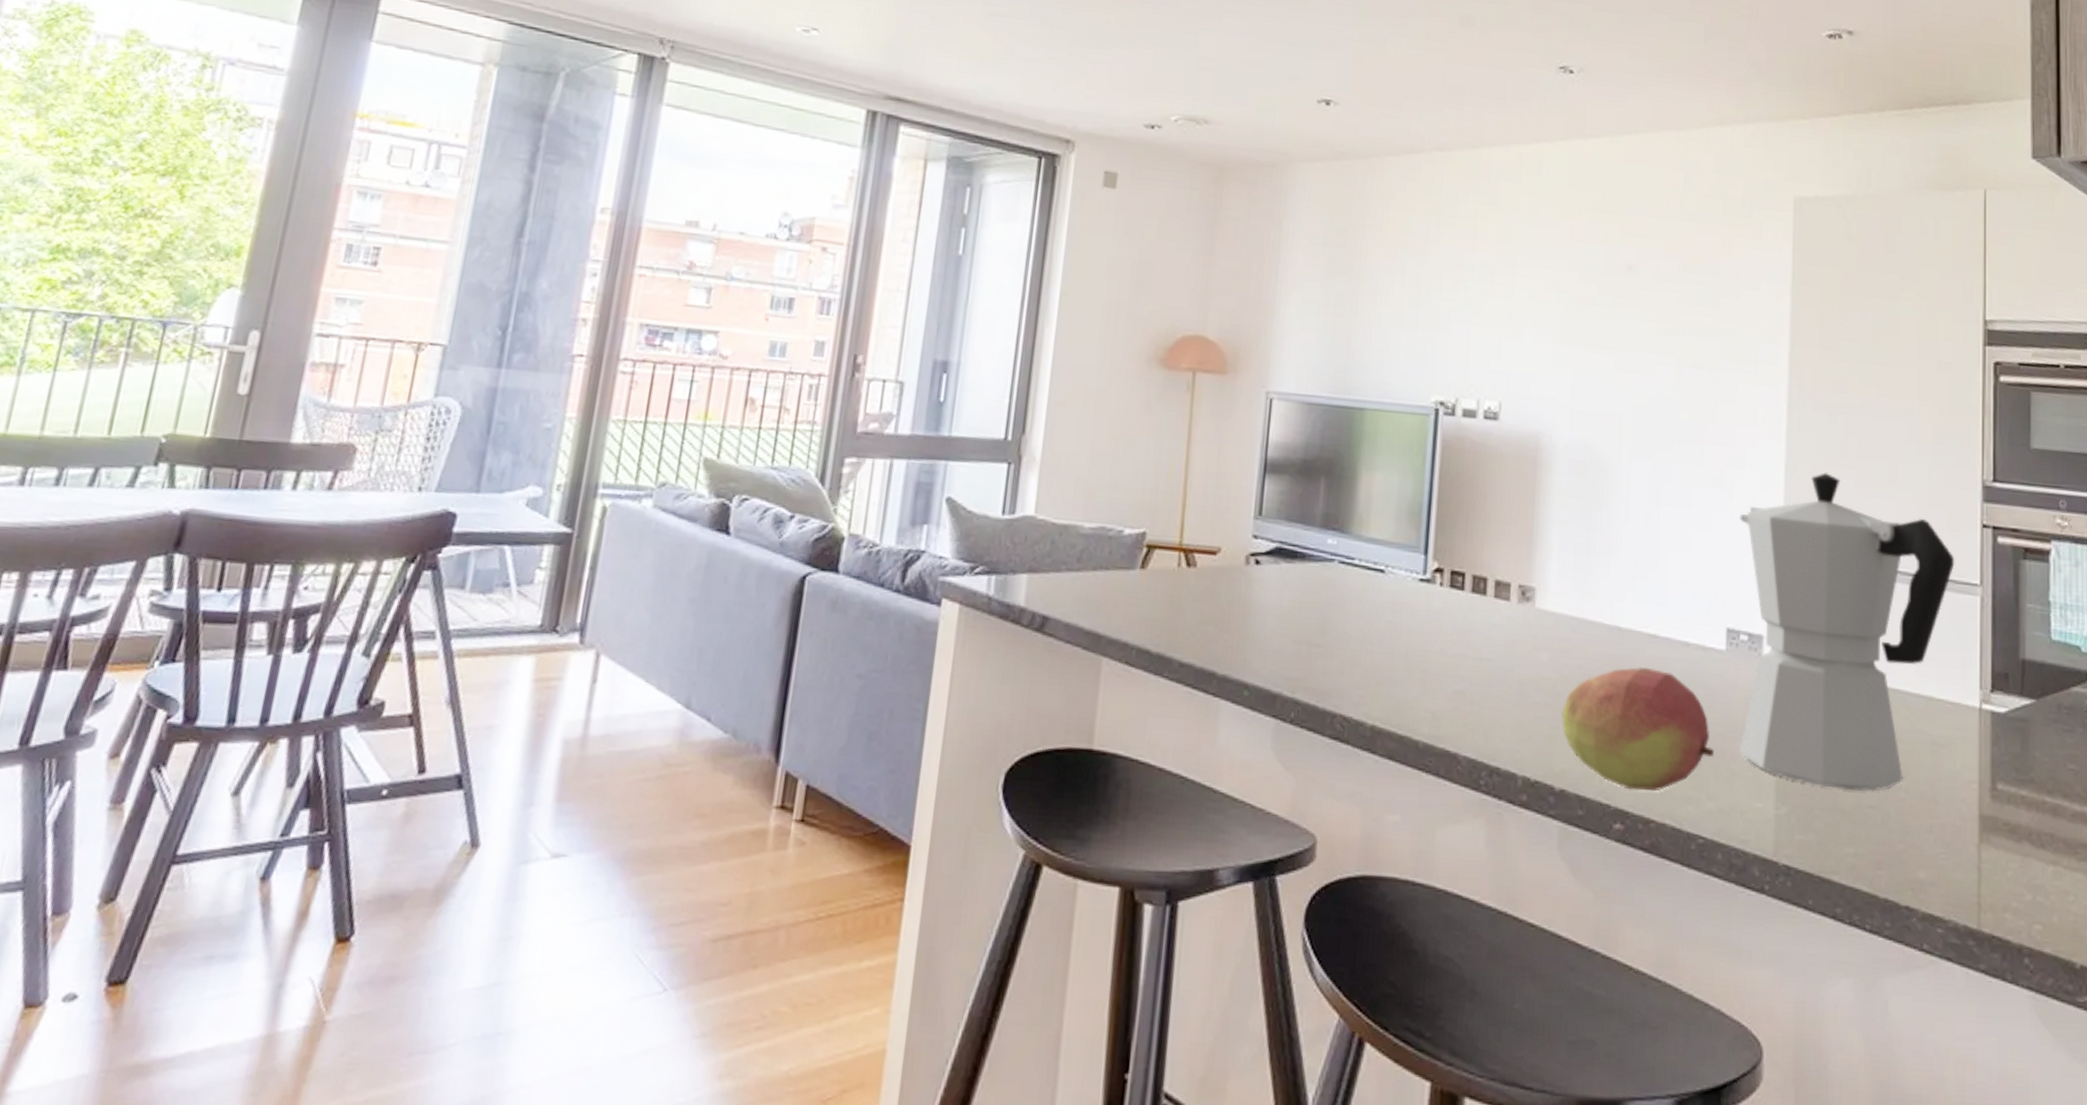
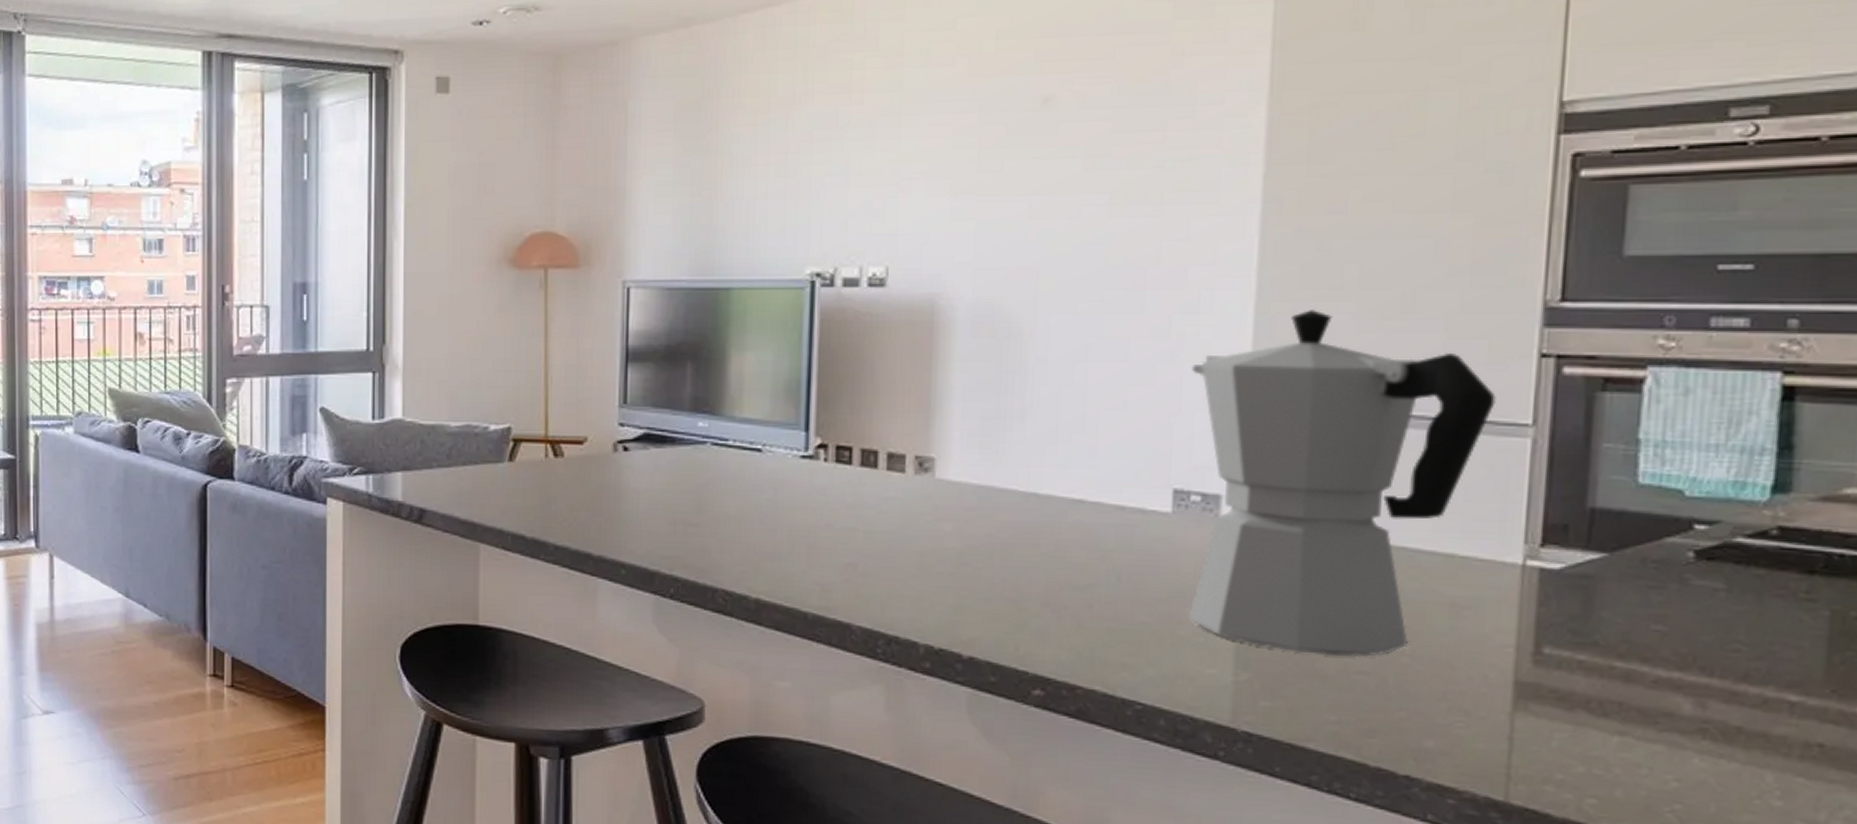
fruit: present [1561,666,1714,792] -> none [968,533,1156,659]

